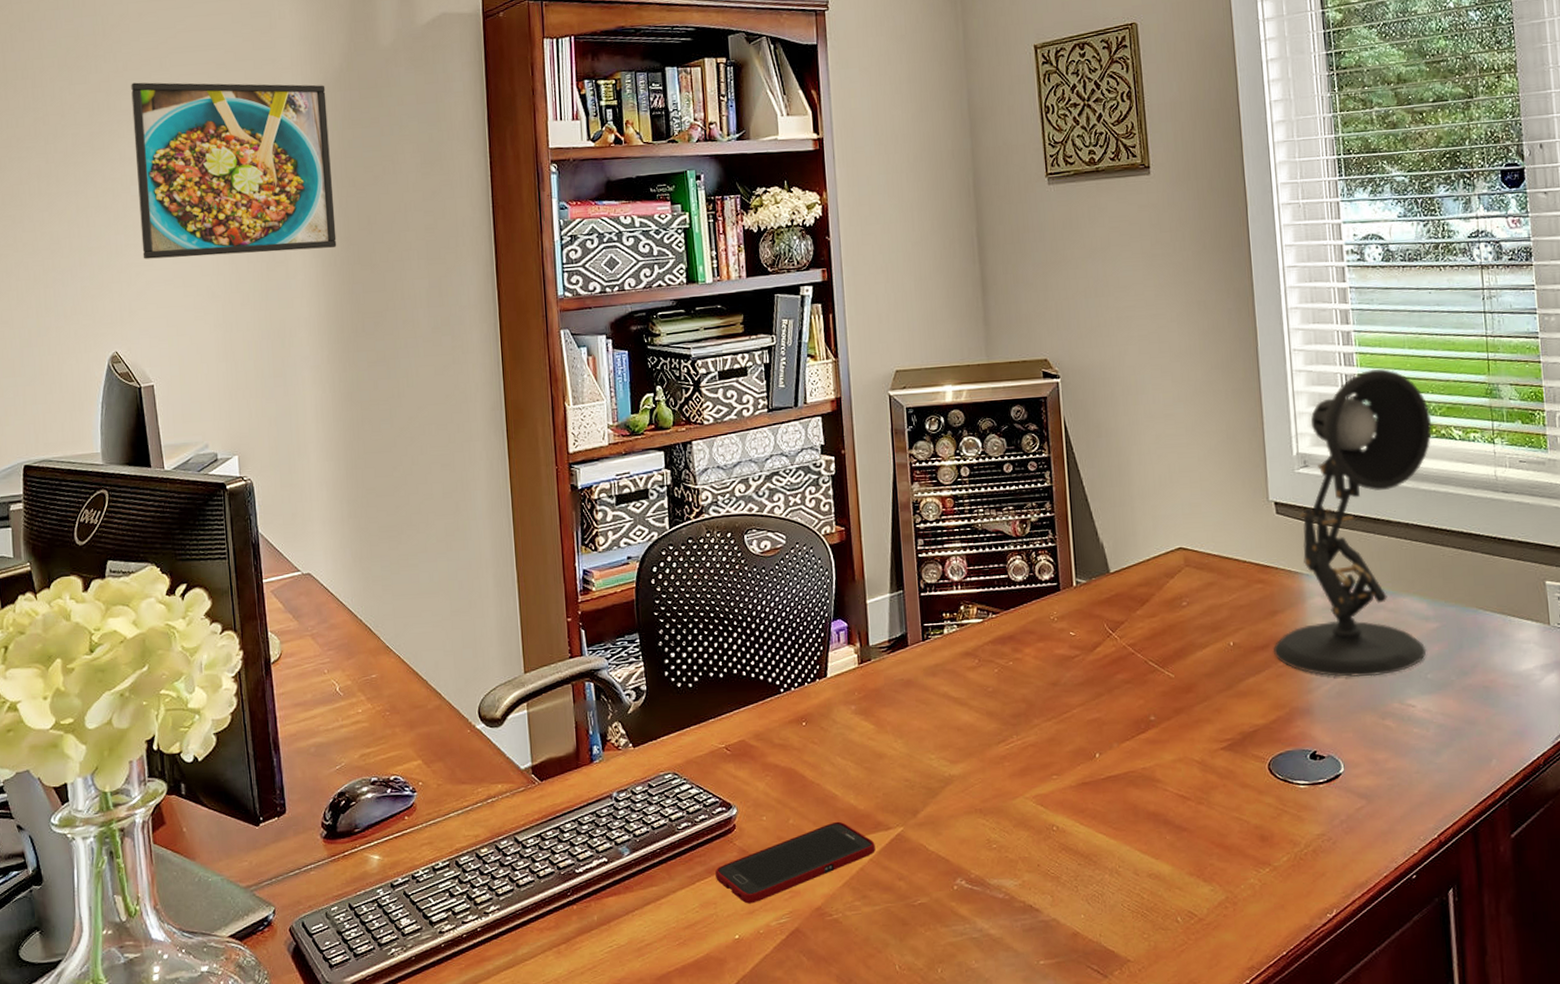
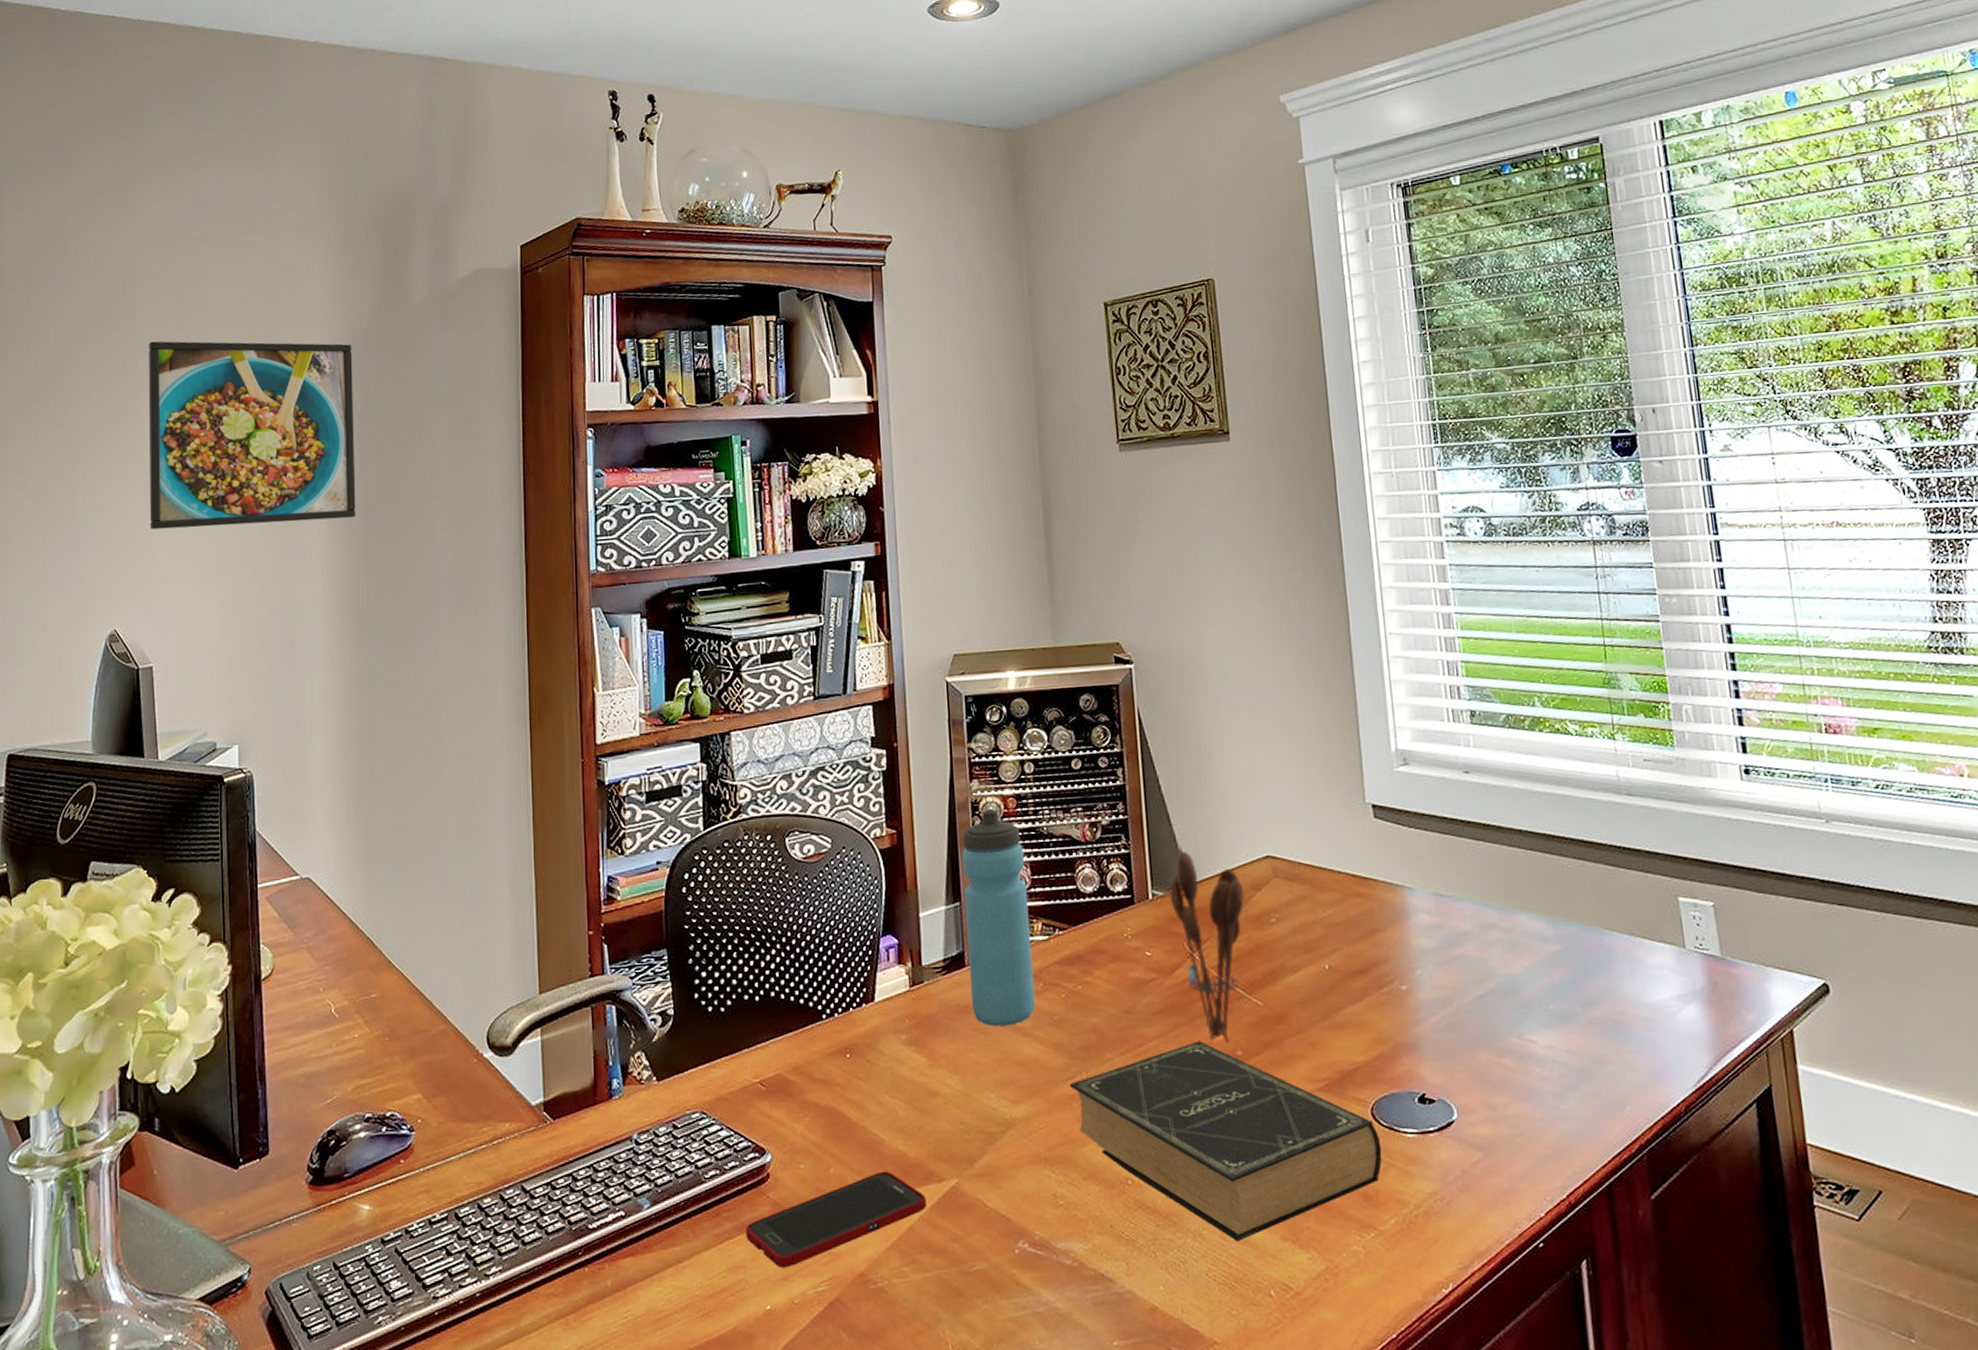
water bottle: none [904,508,971,698] -> present [961,809,1035,1027]
book: none [1001,708,1277,877] -> present [1069,1041,1383,1241]
utensil holder: none [1091,543,1159,709] -> present [1169,850,1245,1043]
desk lamp: present [1273,369,1432,678] -> none [1373,655,1547,1008]

